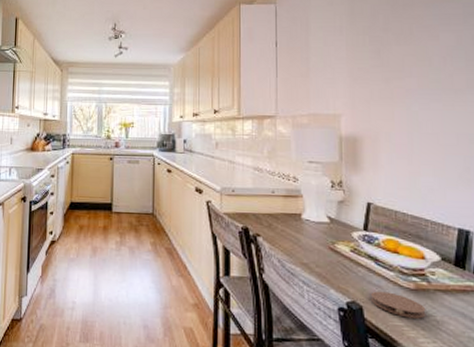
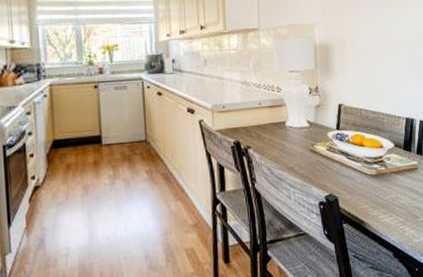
coaster: present [371,291,426,319] -> none [344,180,385,200]

